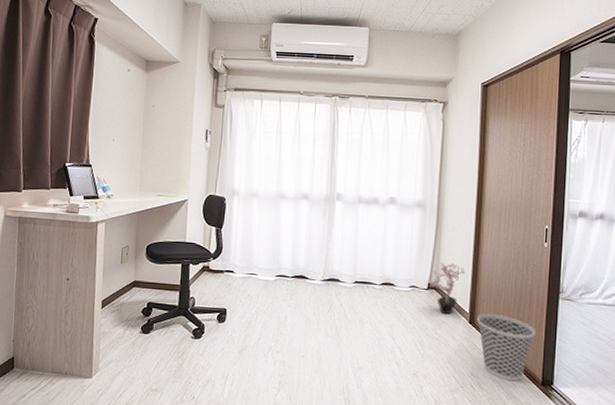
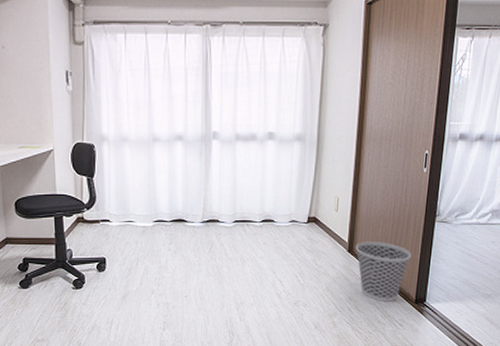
potted plant: present [429,263,465,315] -> none [309,195,345,246]

